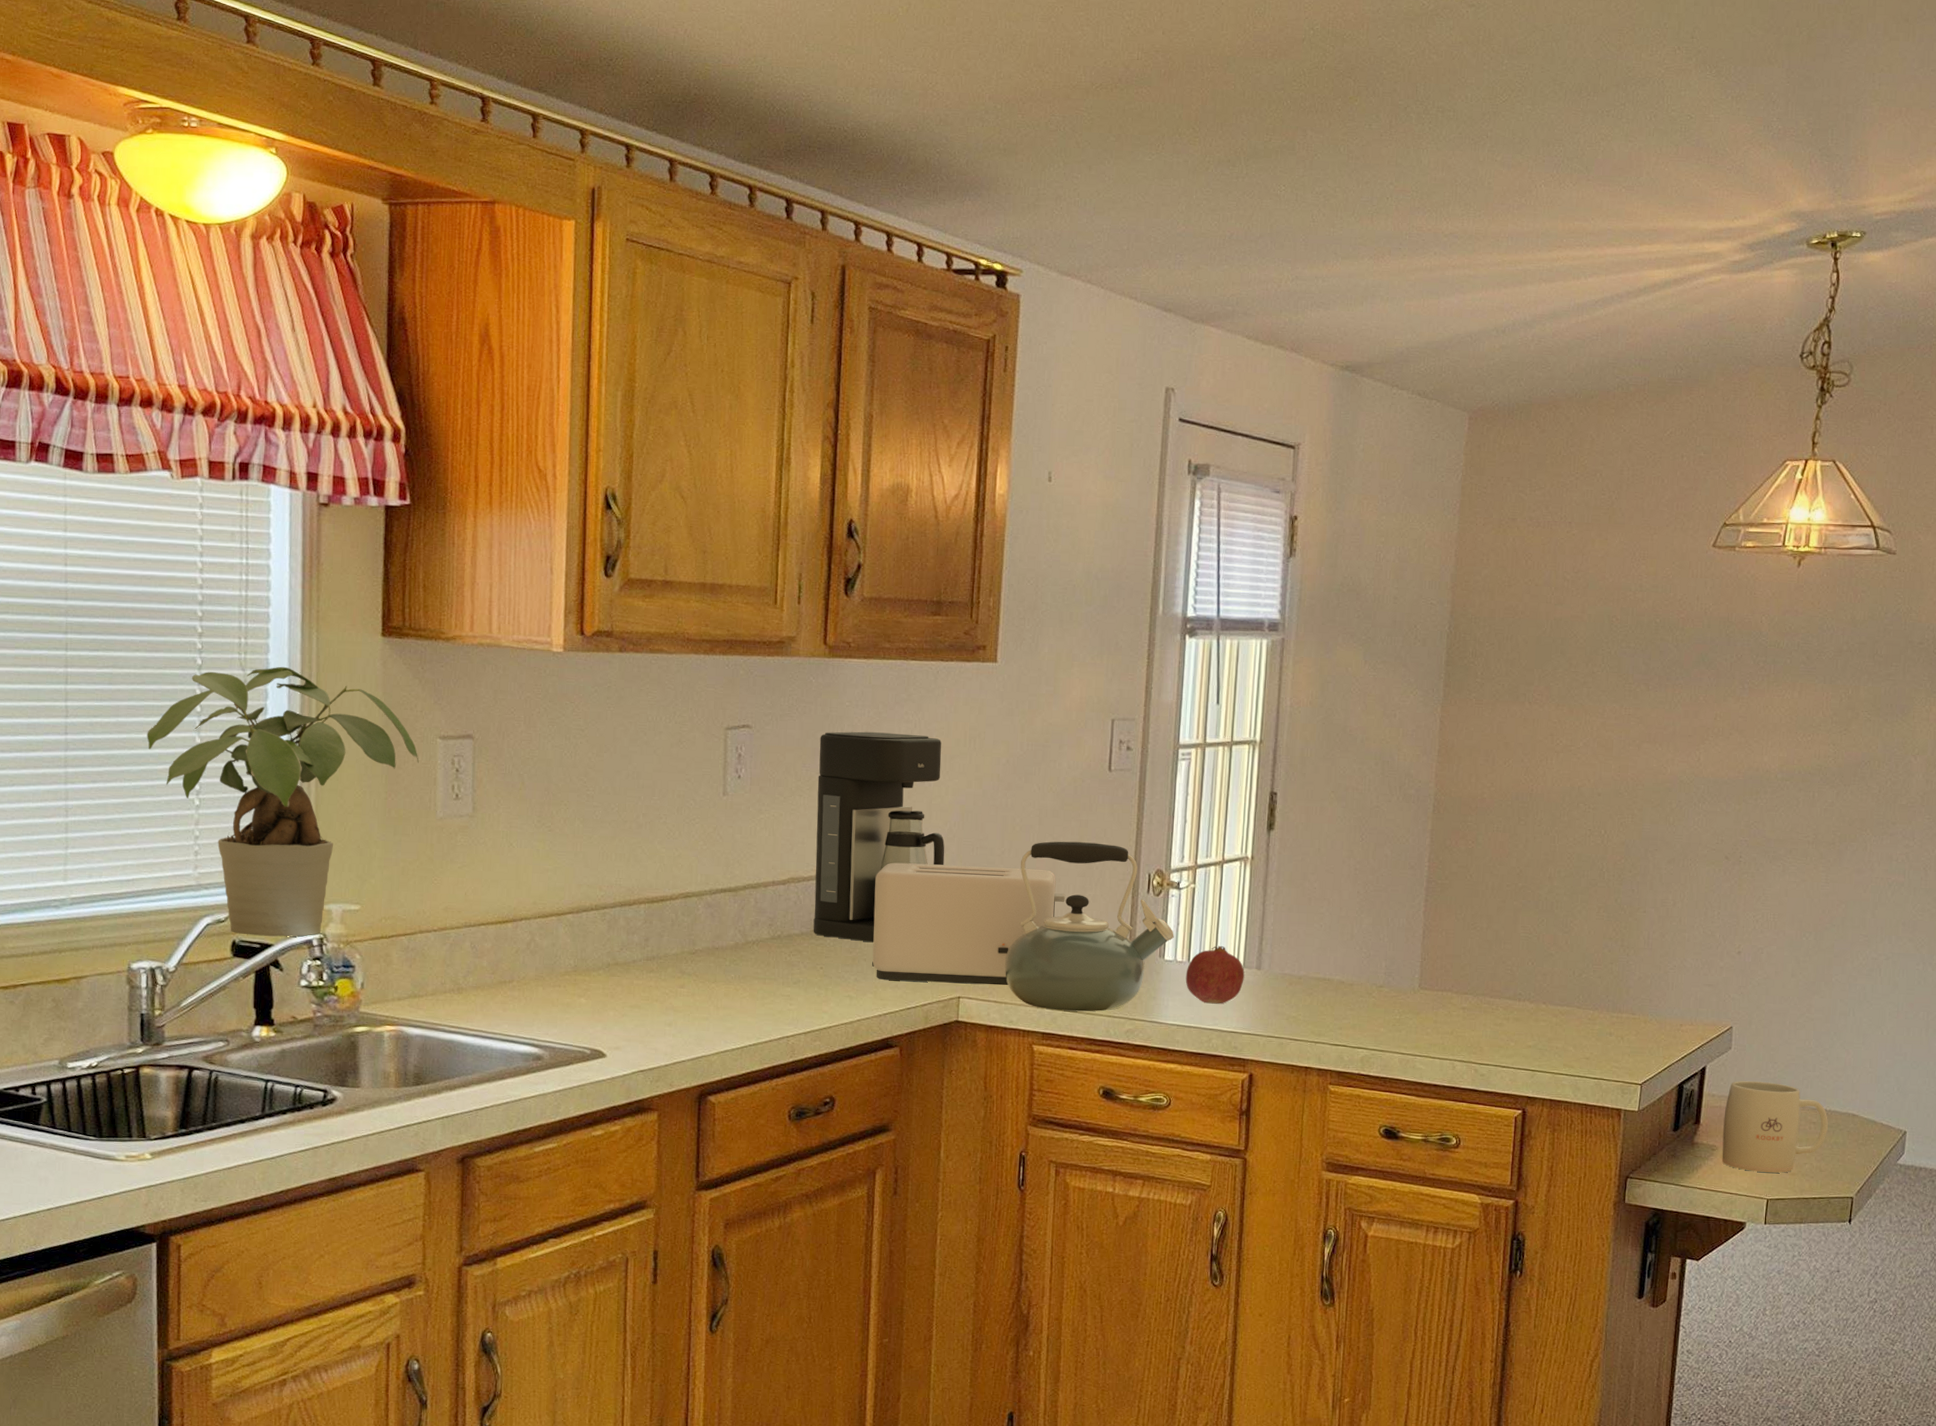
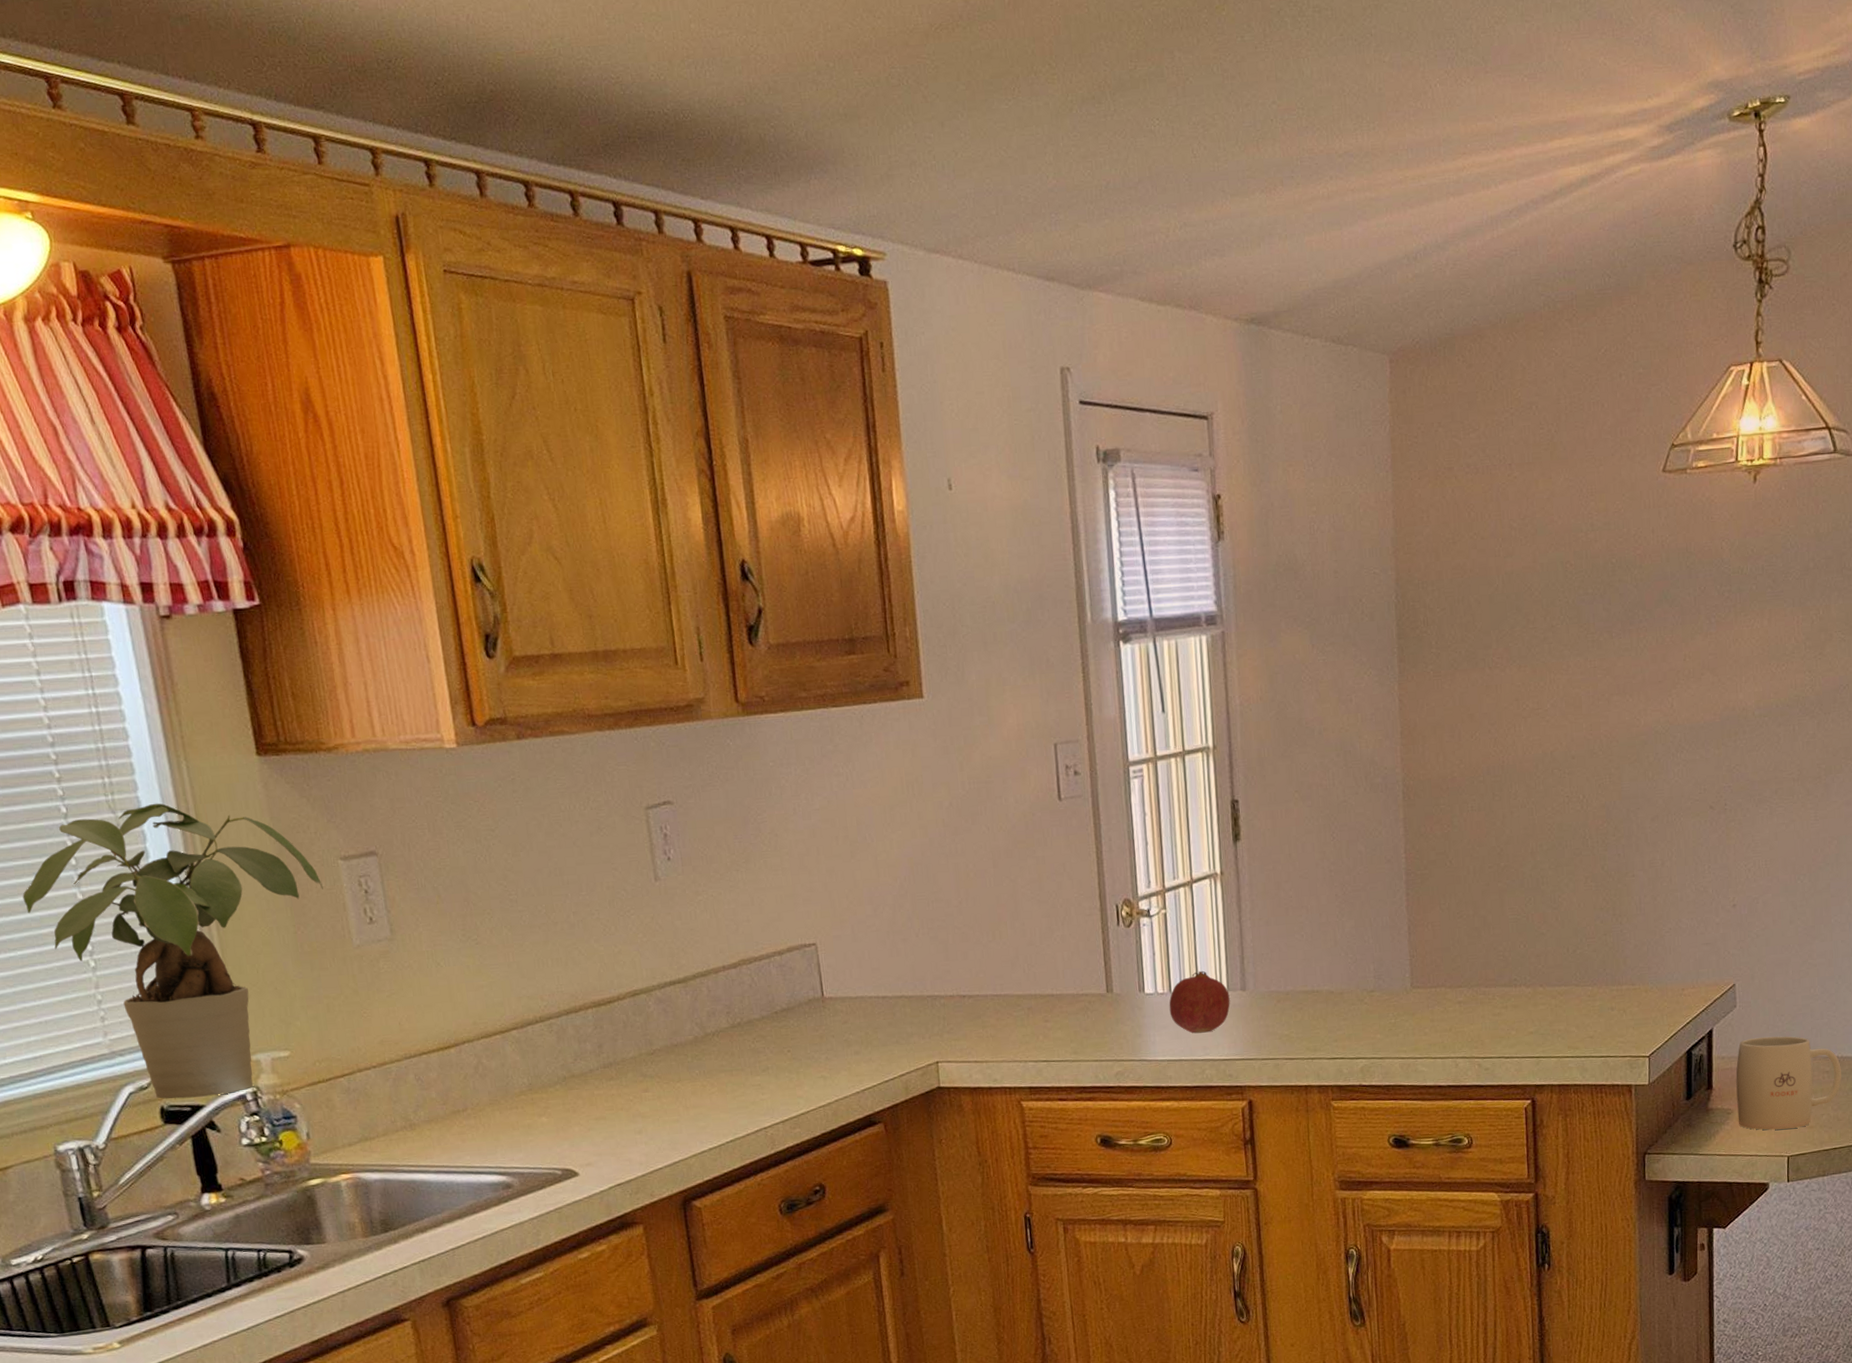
coffee maker: present [813,731,945,943] -> none [748,788,901,1018]
toaster: present [872,862,1066,986] -> none [830,914,1033,1055]
kettle: present [1004,841,1174,1012] -> none [979,879,1152,1062]

